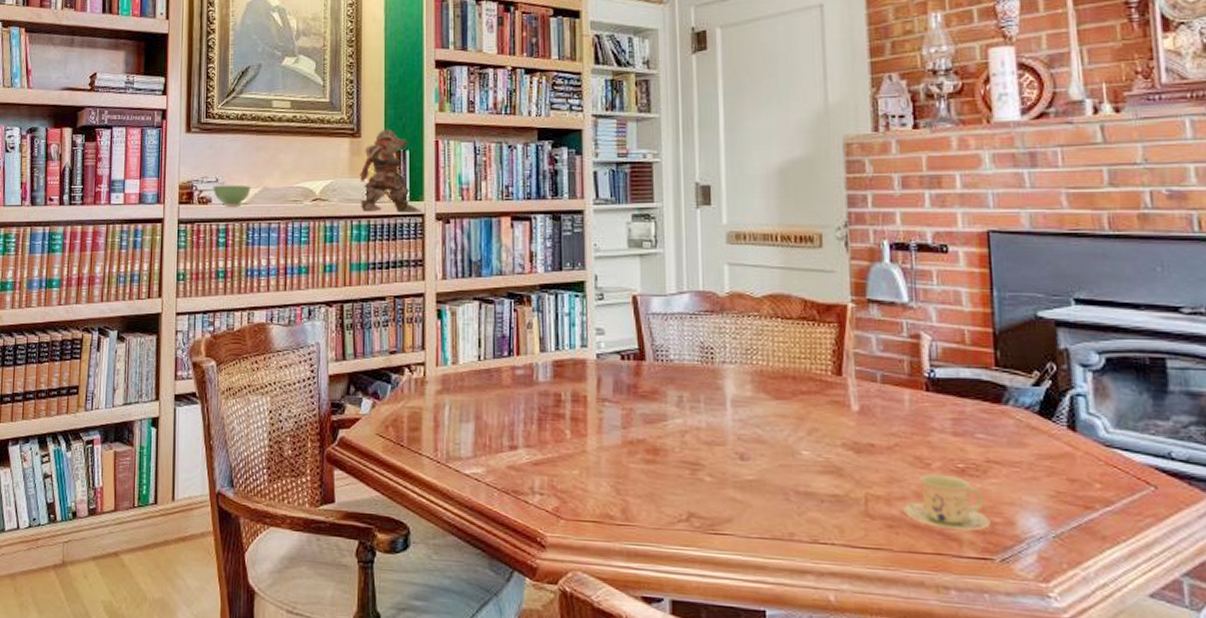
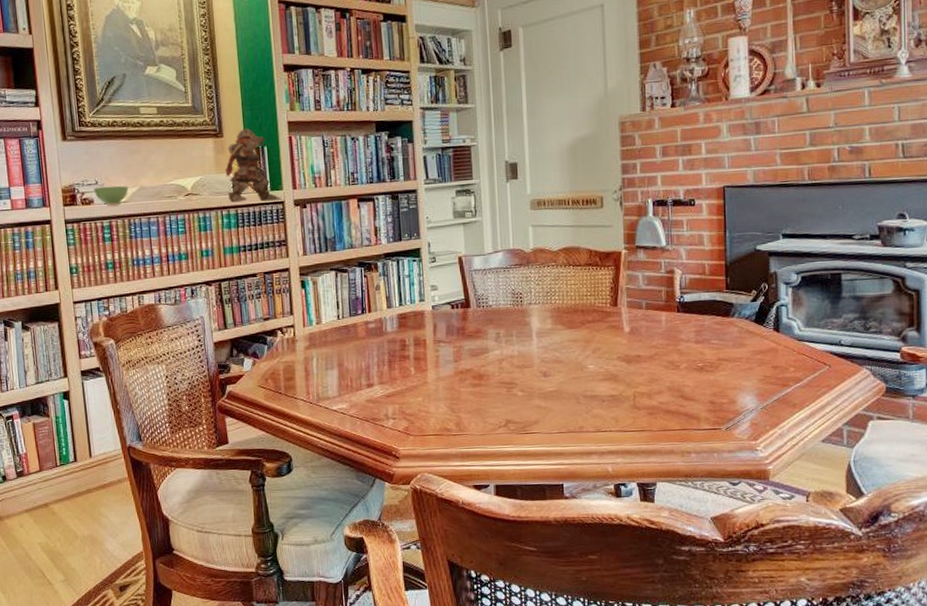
cup and saucer: present [902,473,990,531] -> none [659,372,719,412]

